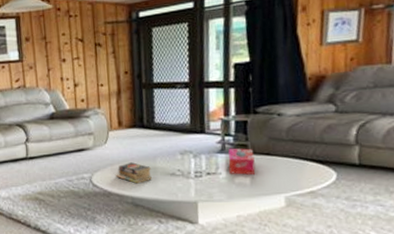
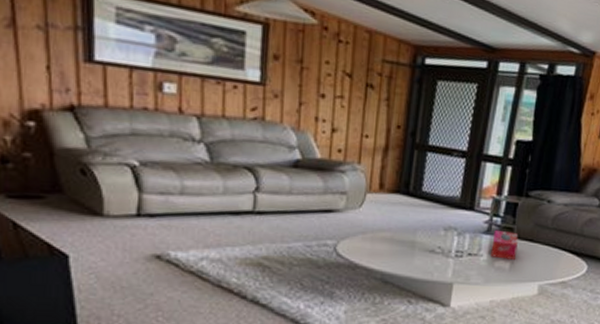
books: present [116,161,153,184] -> none [367,231,409,258]

